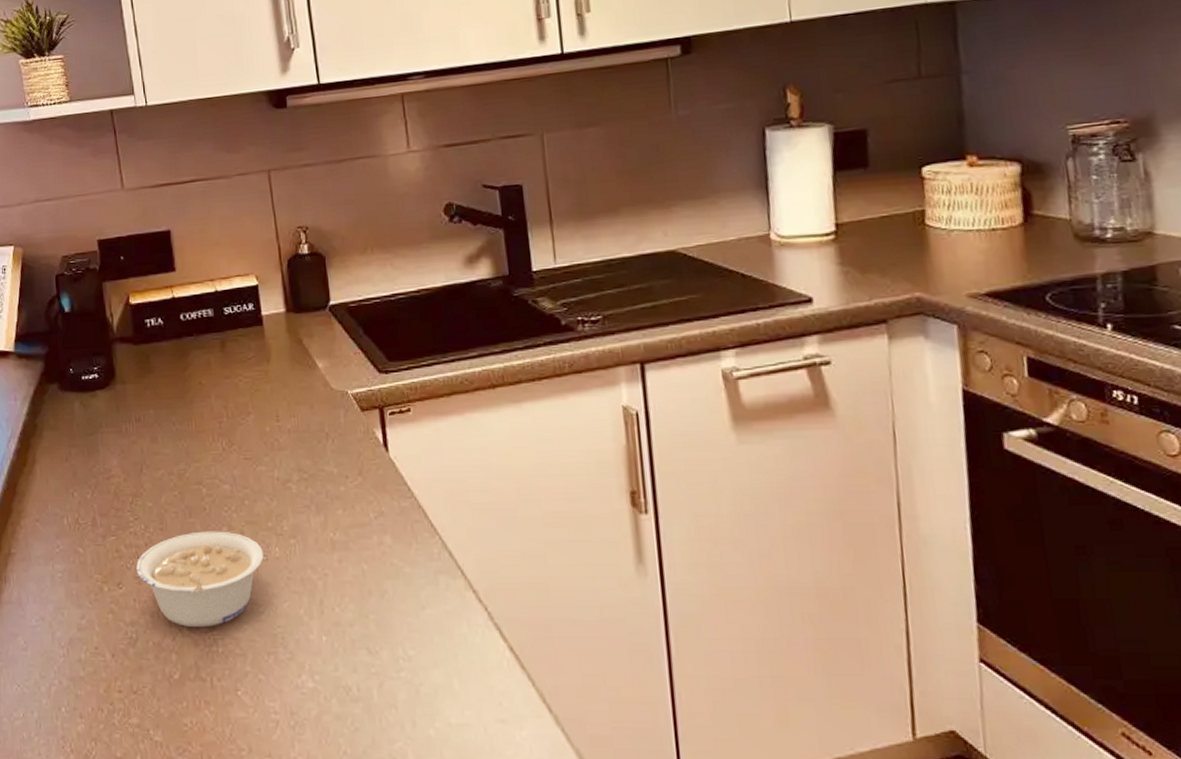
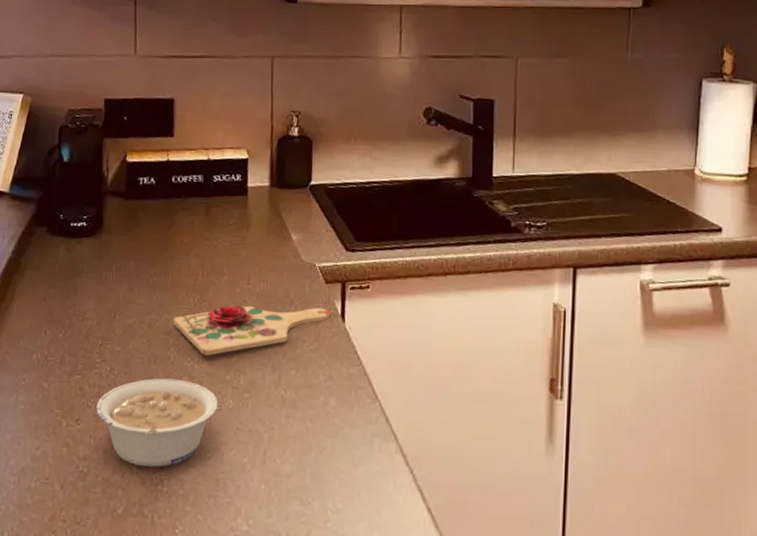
cutting board: none [204,438,372,503] -> present [173,305,331,356]

